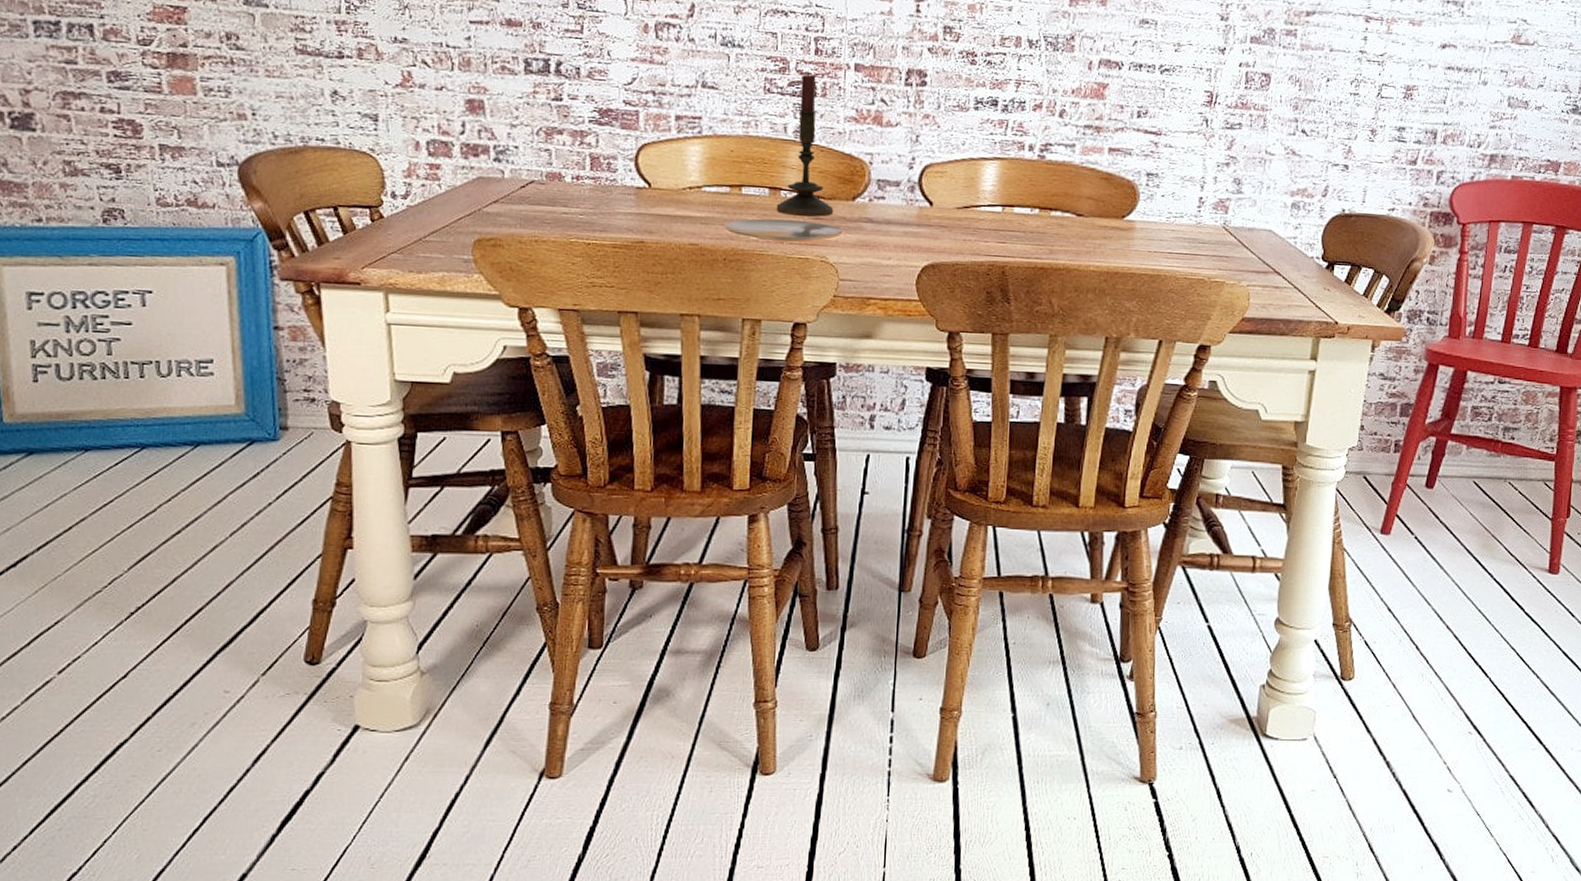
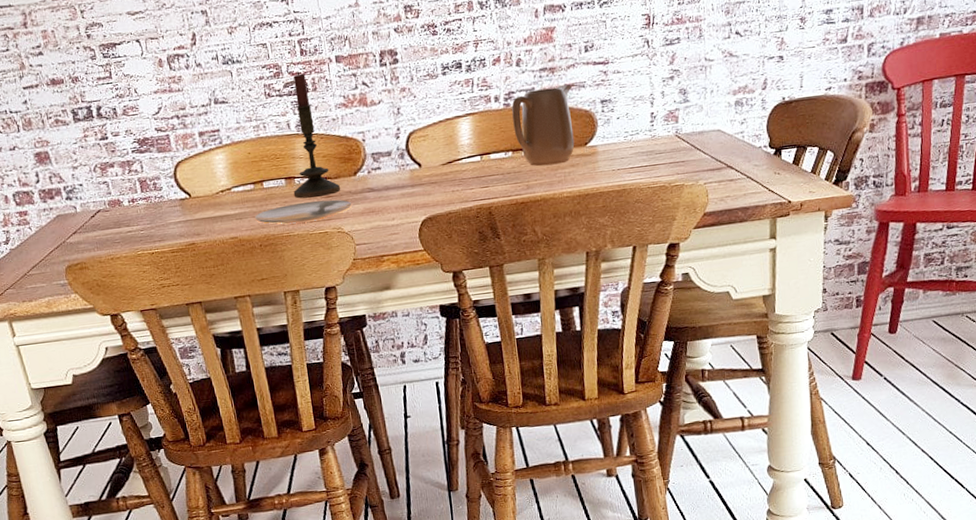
pitcher: none [1045,146,1117,234] -> present [511,84,575,167]

